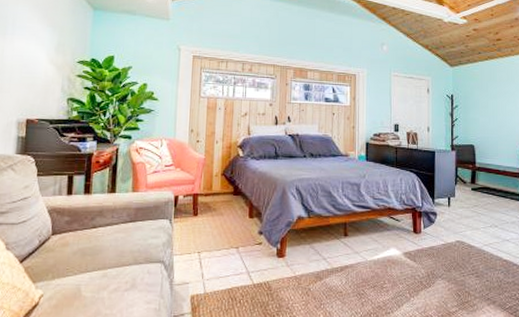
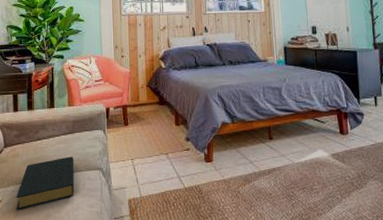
hardback book: none [59,247,134,306] -> present [16,156,75,210]

